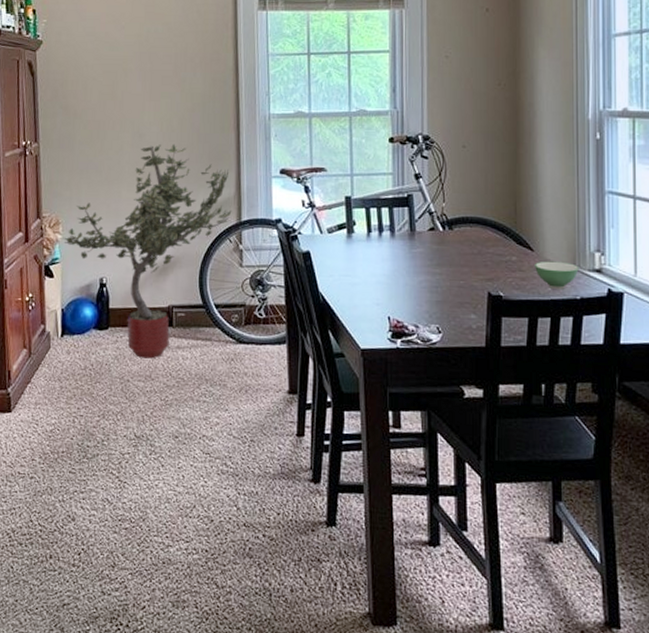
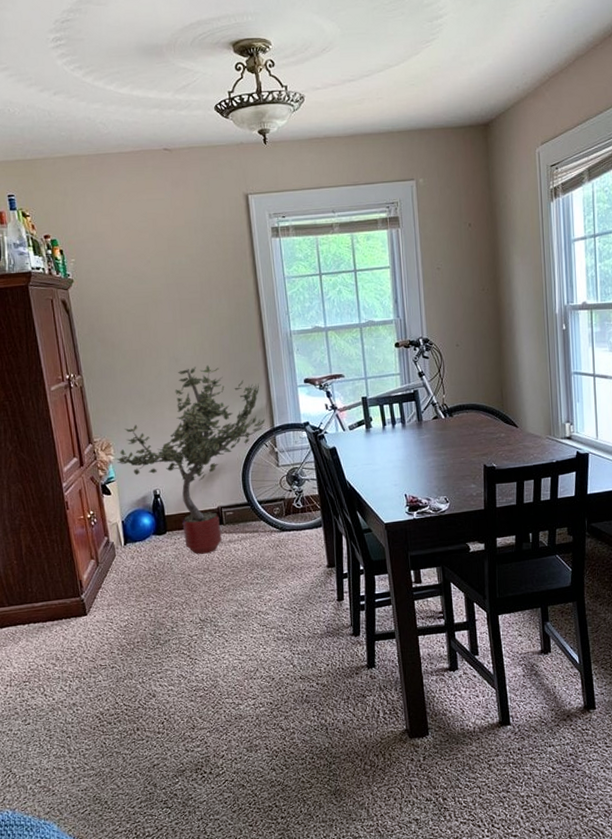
bowl: present [533,261,579,290] -> none [518,433,554,457]

